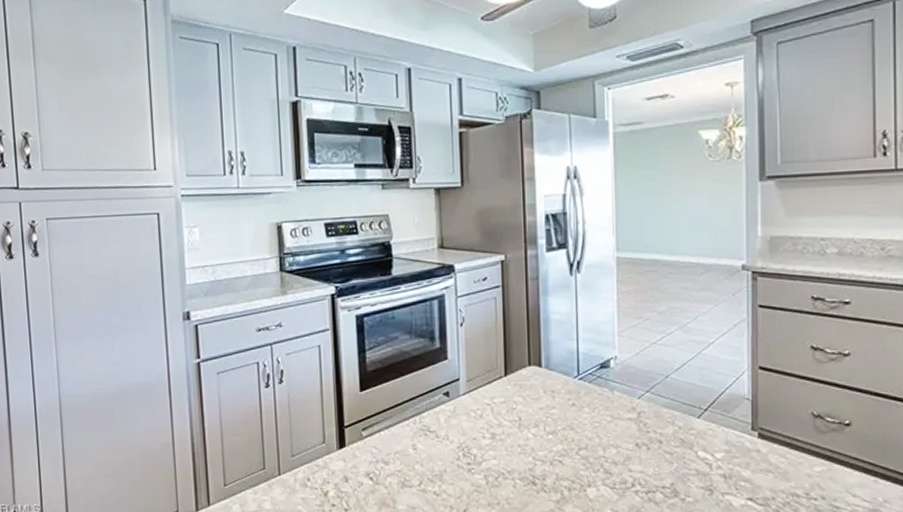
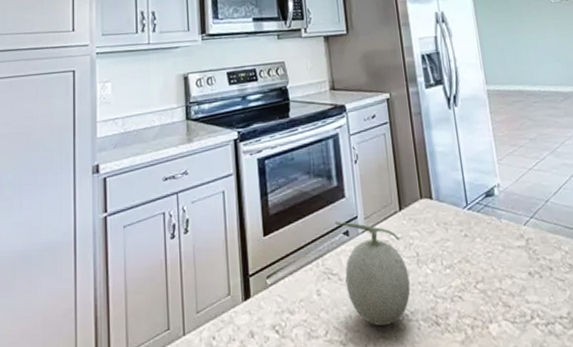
fruit: none [435,381,509,481] -> present [335,221,411,326]

